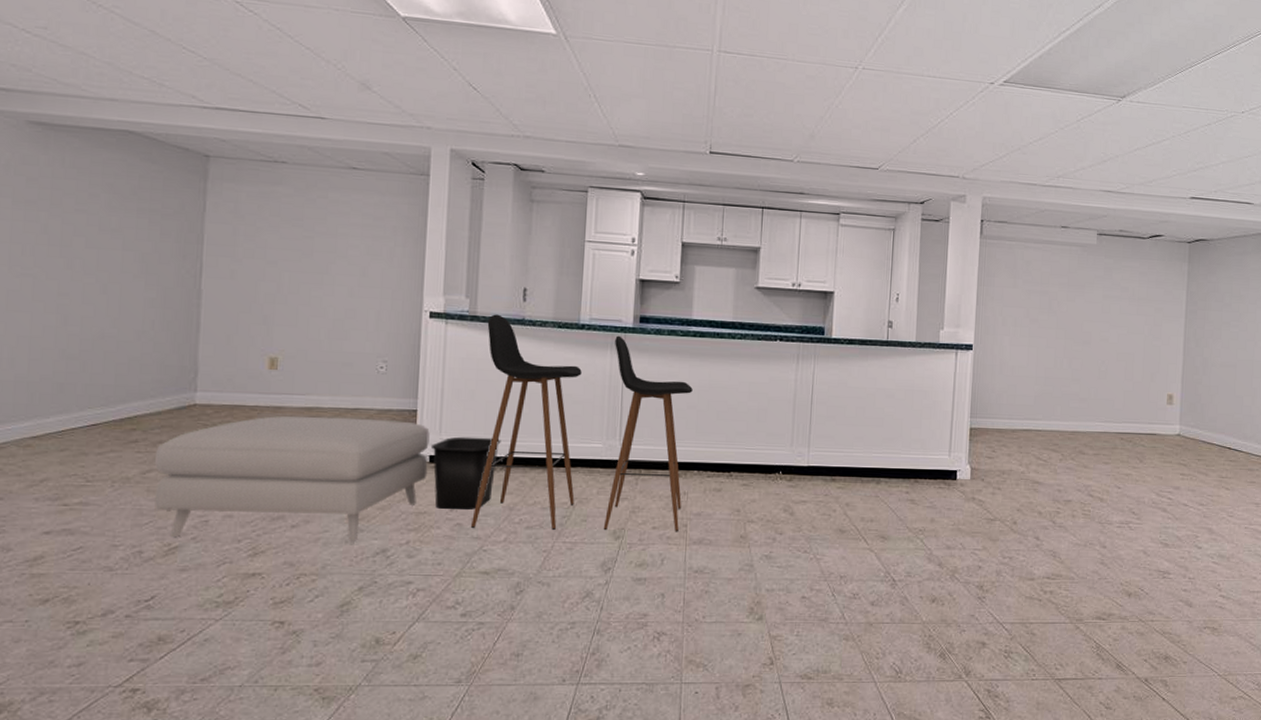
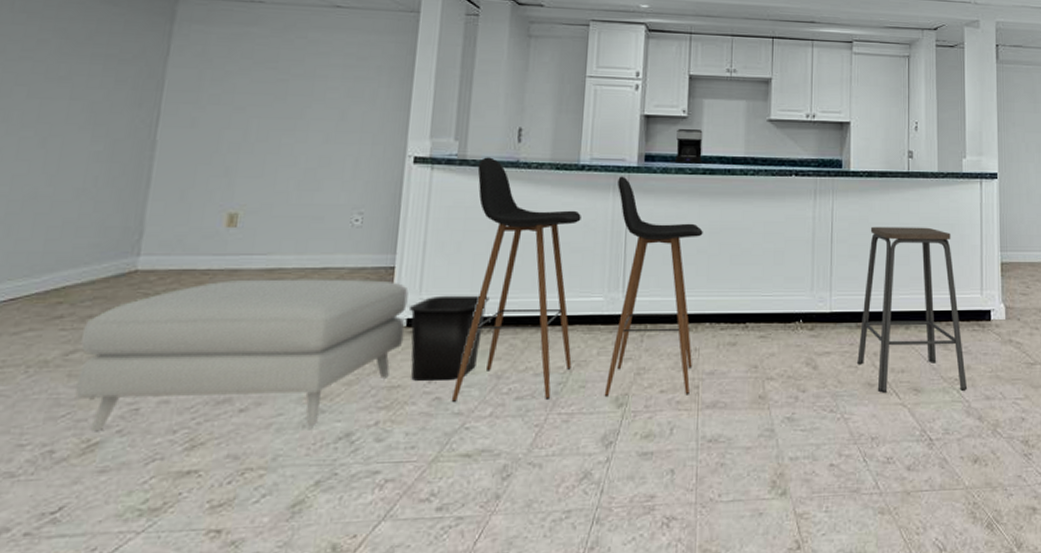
coffee maker: none [663,294,705,327] -> present [670,129,715,164]
bar stool: none [831,390,930,540] -> present [857,226,967,393]

